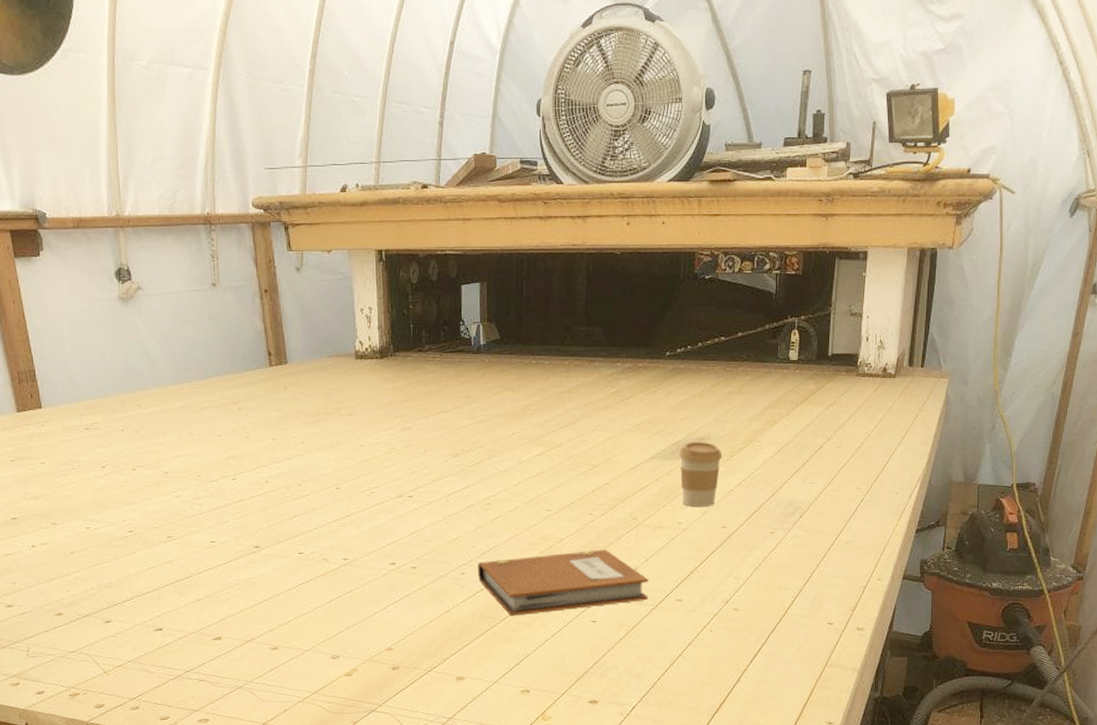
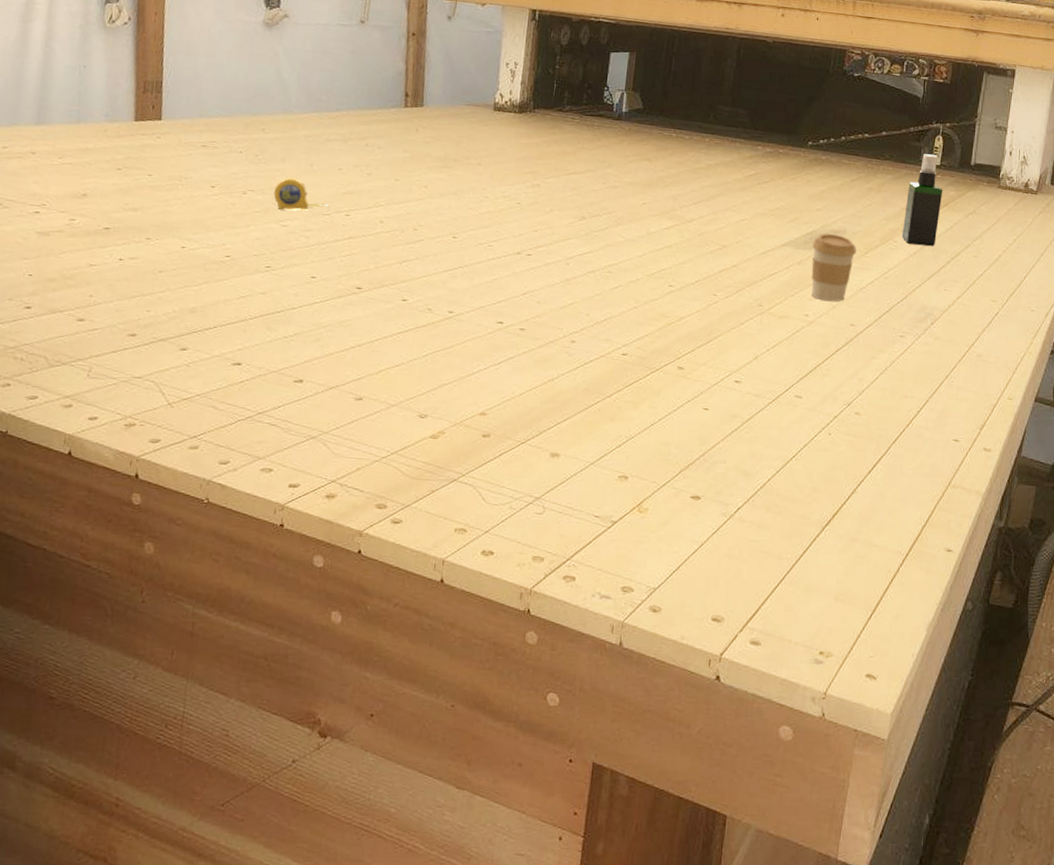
tape measure: none [161,449,216,481] -> present [273,177,330,212]
notebook: present [478,549,649,616] -> none [589,331,769,394]
spray bottle: none [765,350,803,442] -> present [901,154,943,246]

